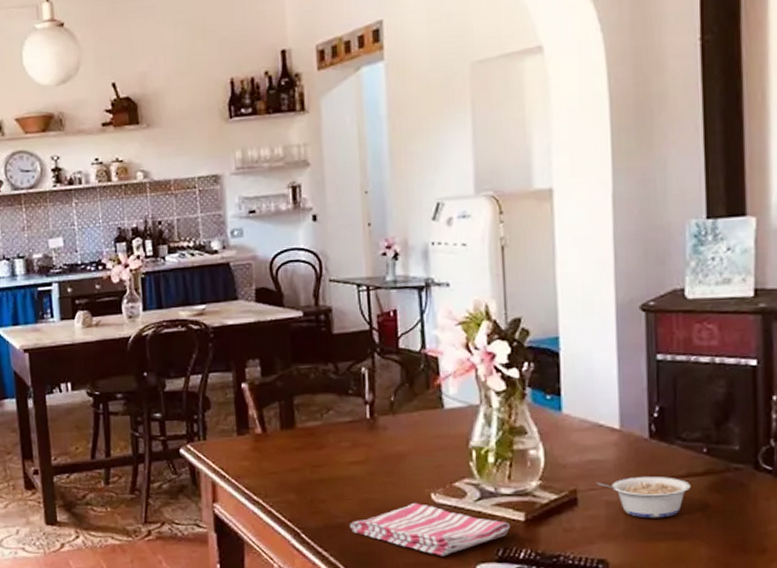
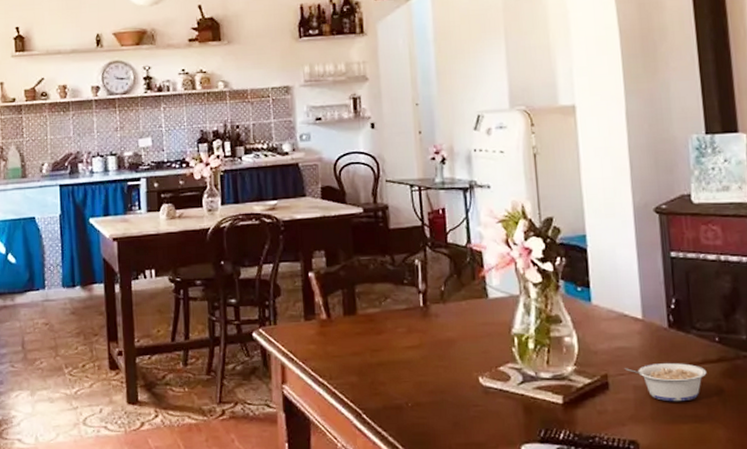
dish towel: present [350,502,510,557] -> none [406,385,550,437]

